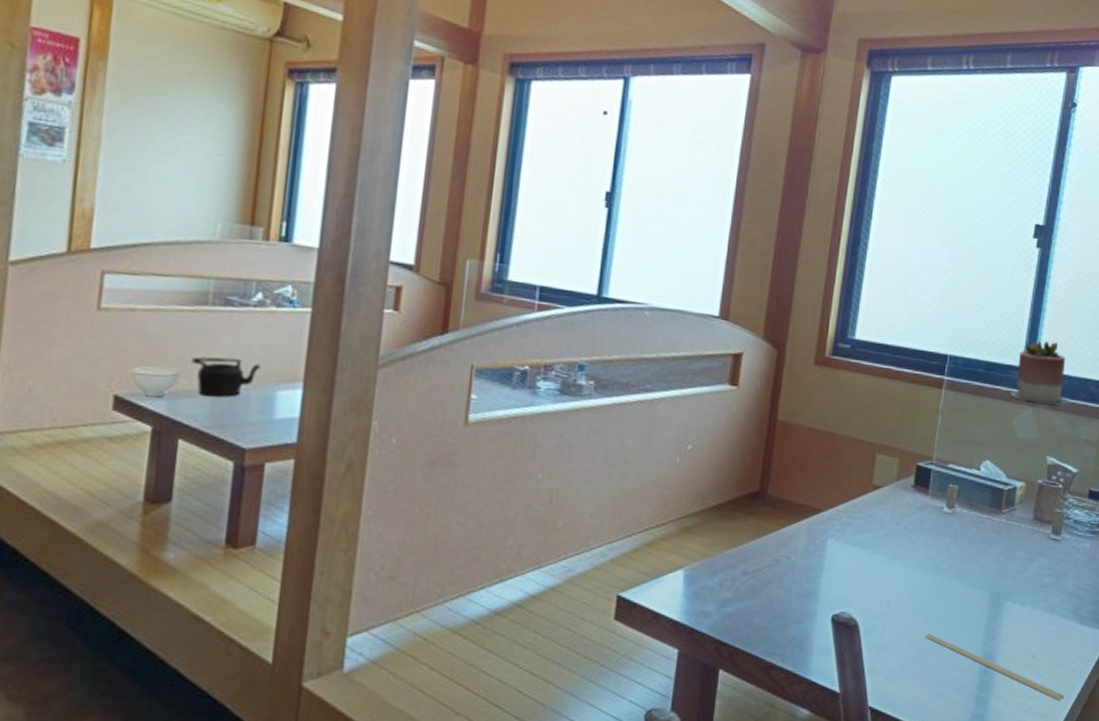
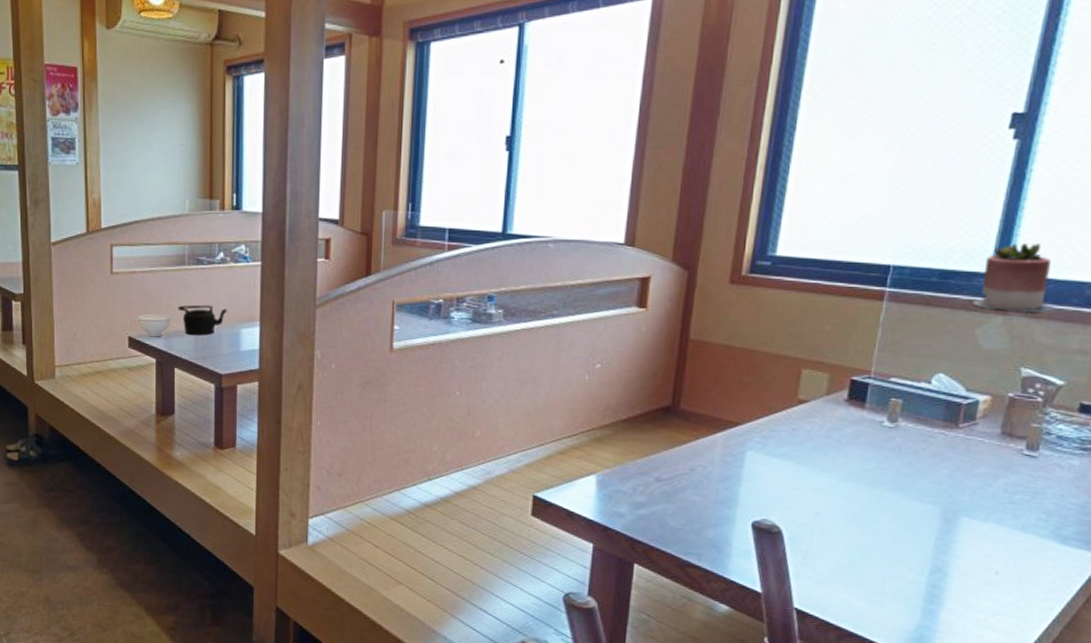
chopsticks: present [925,633,1064,701] -> none [860,544,1038,621]

